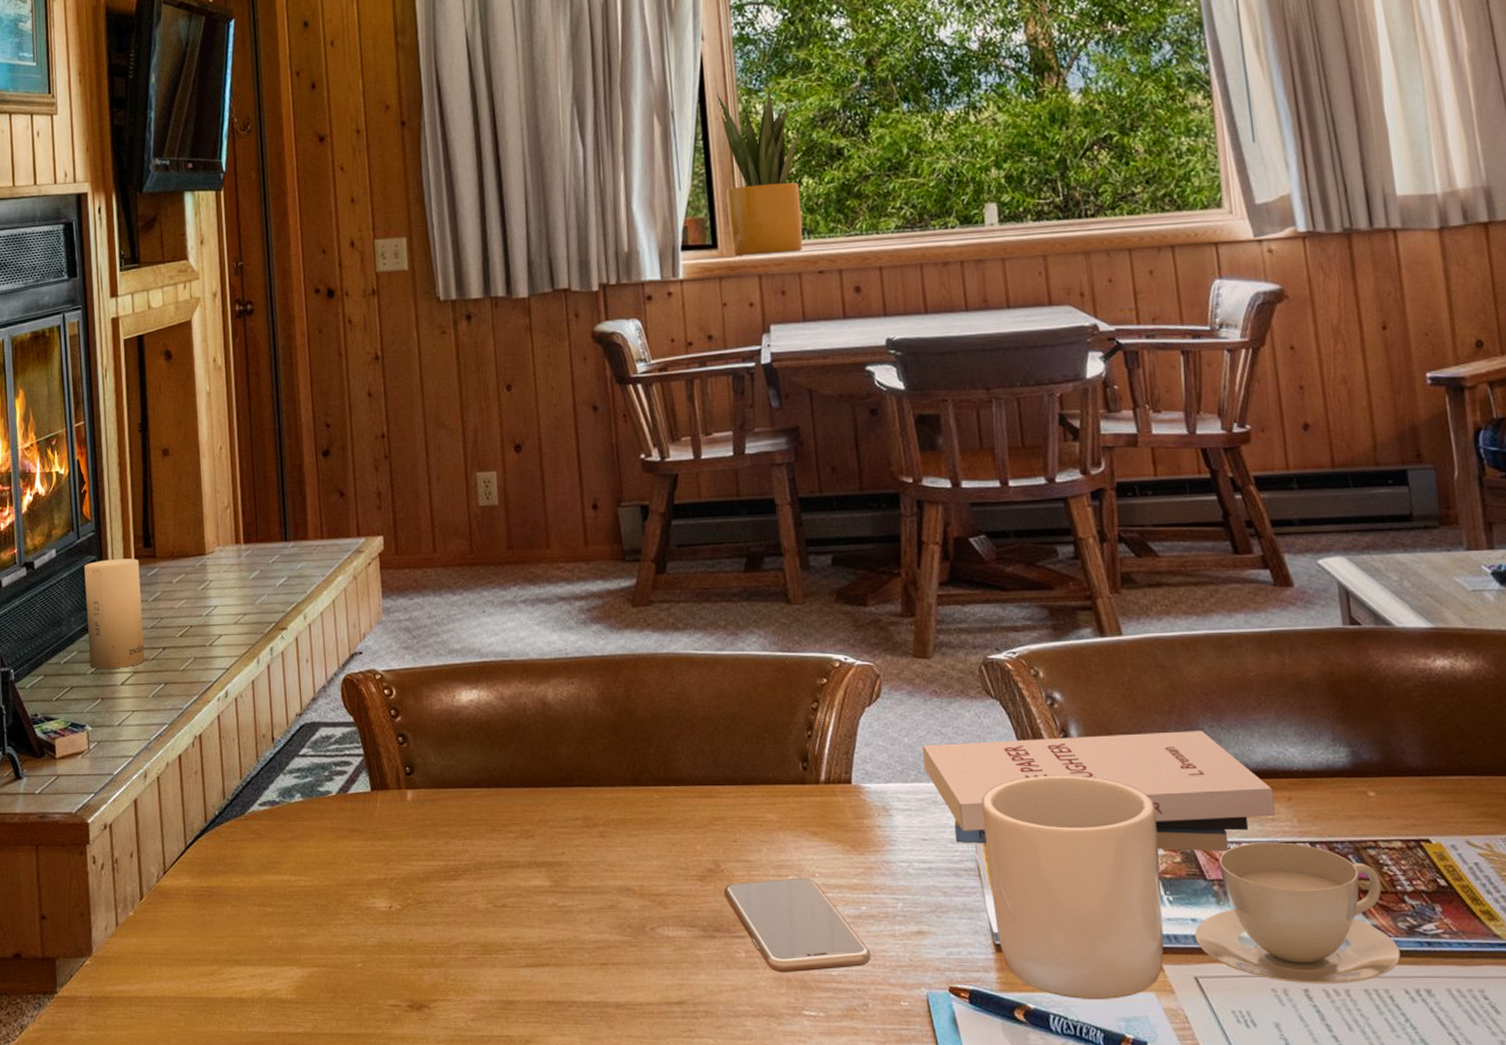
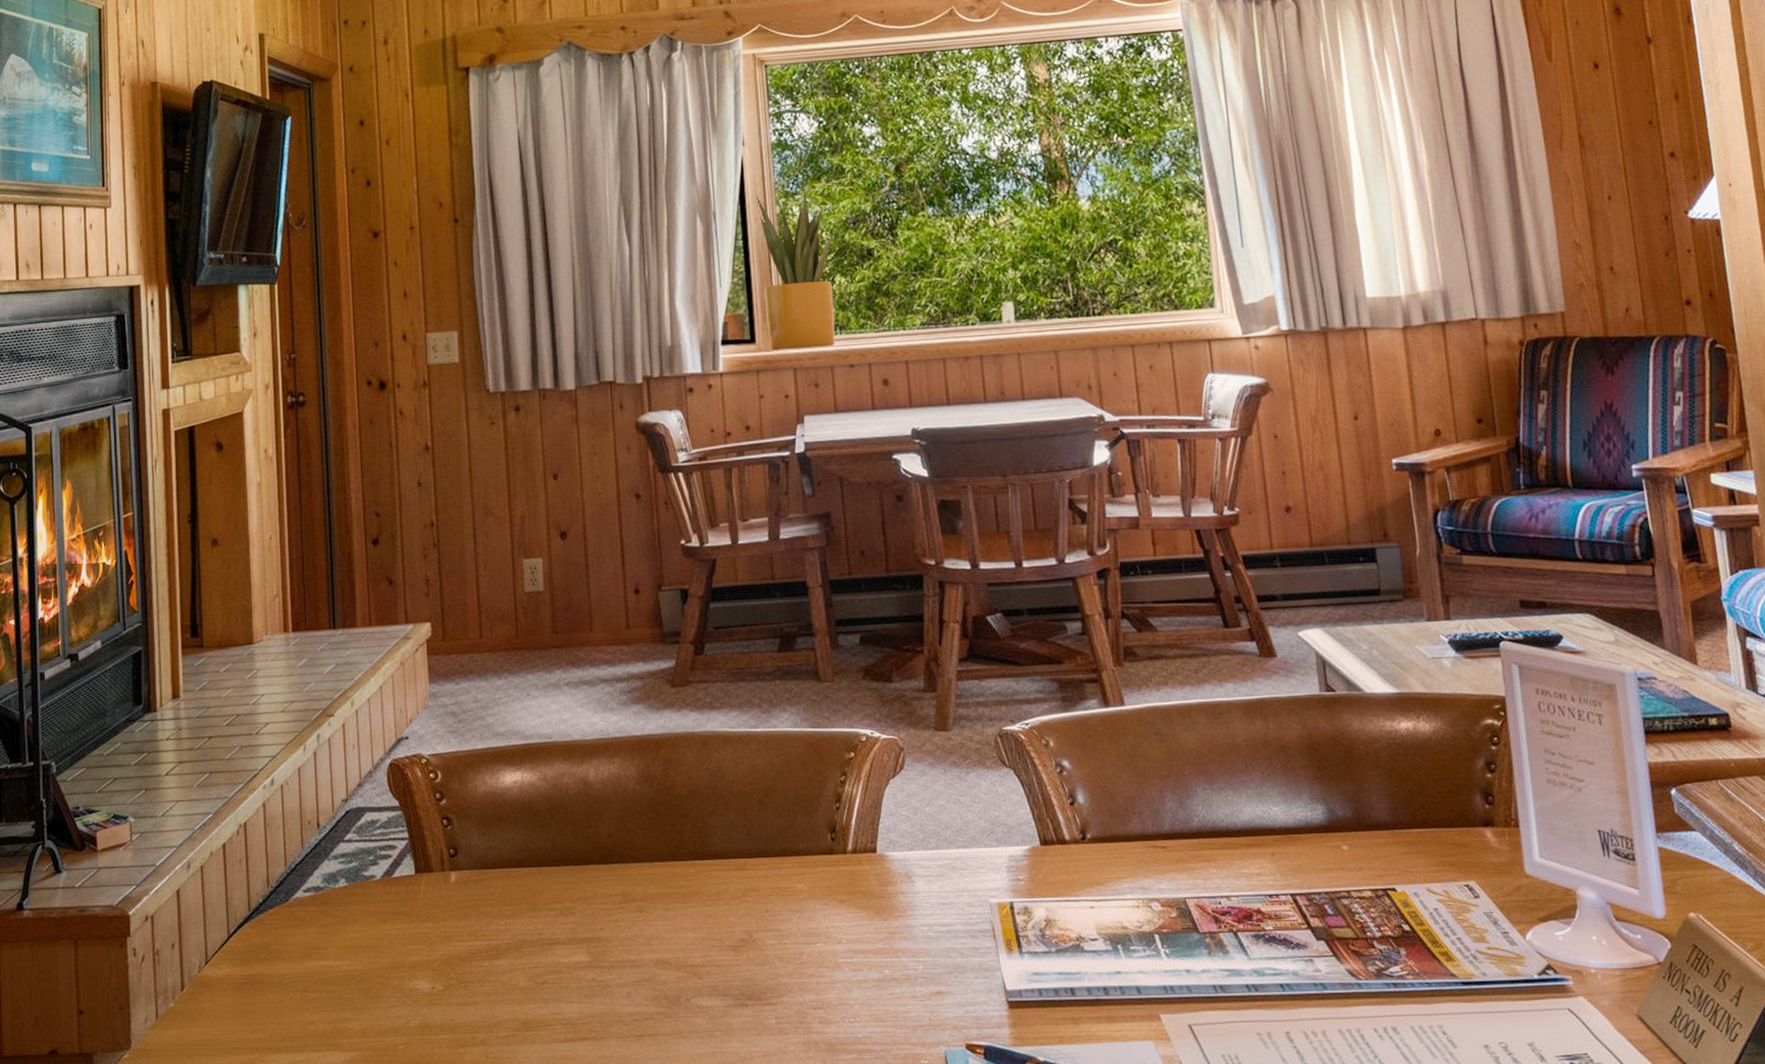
candle: present [84,558,145,670] -> none [130,648,190,761]
smartphone: present [723,877,871,973] -> none [755,944,894,1038]
books: present [922,730,1275,852] -> none [942,793,1260,906]
mug: present [981,775,1164,999] -> none [996,838,1161,1050]
teacup: present [1194,842,1401,984] -> none [1188,895,1370,1027]

